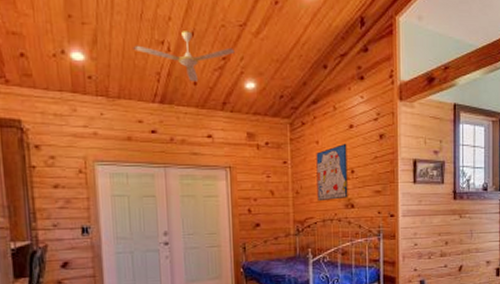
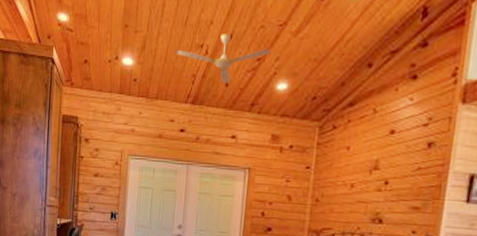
wall art: present [316,143,348,202] -> none [339,150,384,213]

